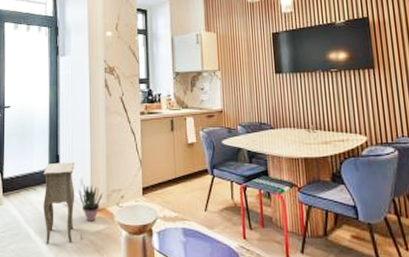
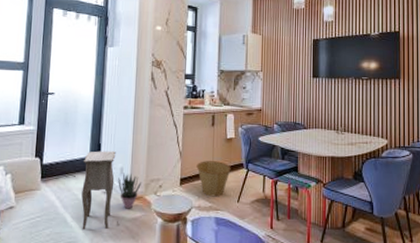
basket: none [158,168,195,206] -> present [196,161,231,197]

